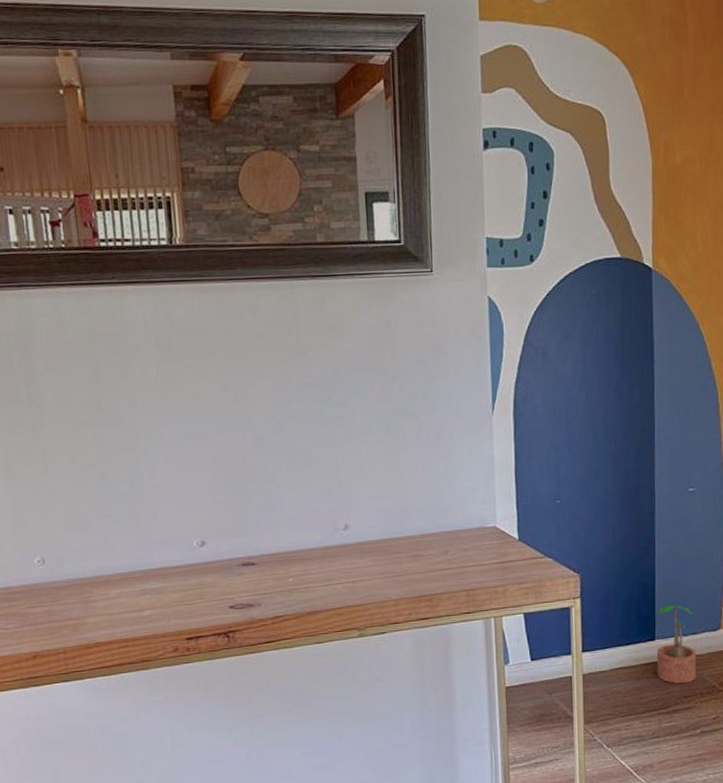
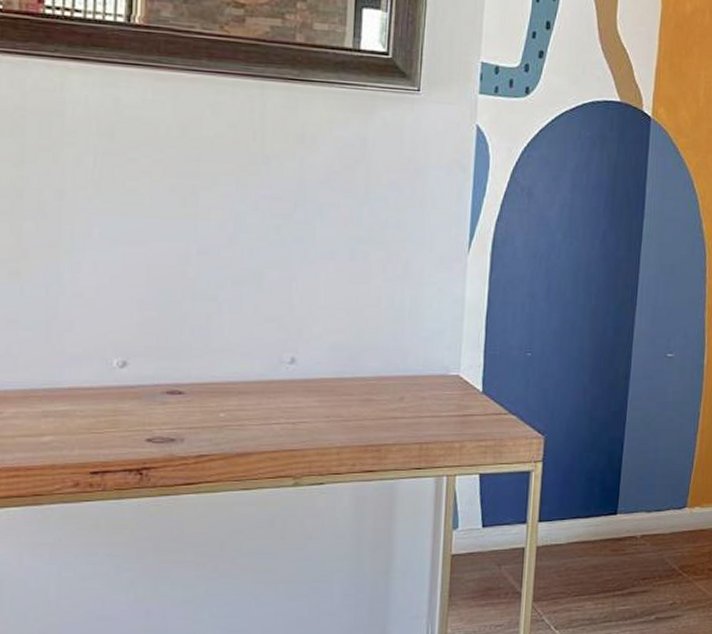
potted plant: present [655,605,697,684] -> none [615,478,663,564]

